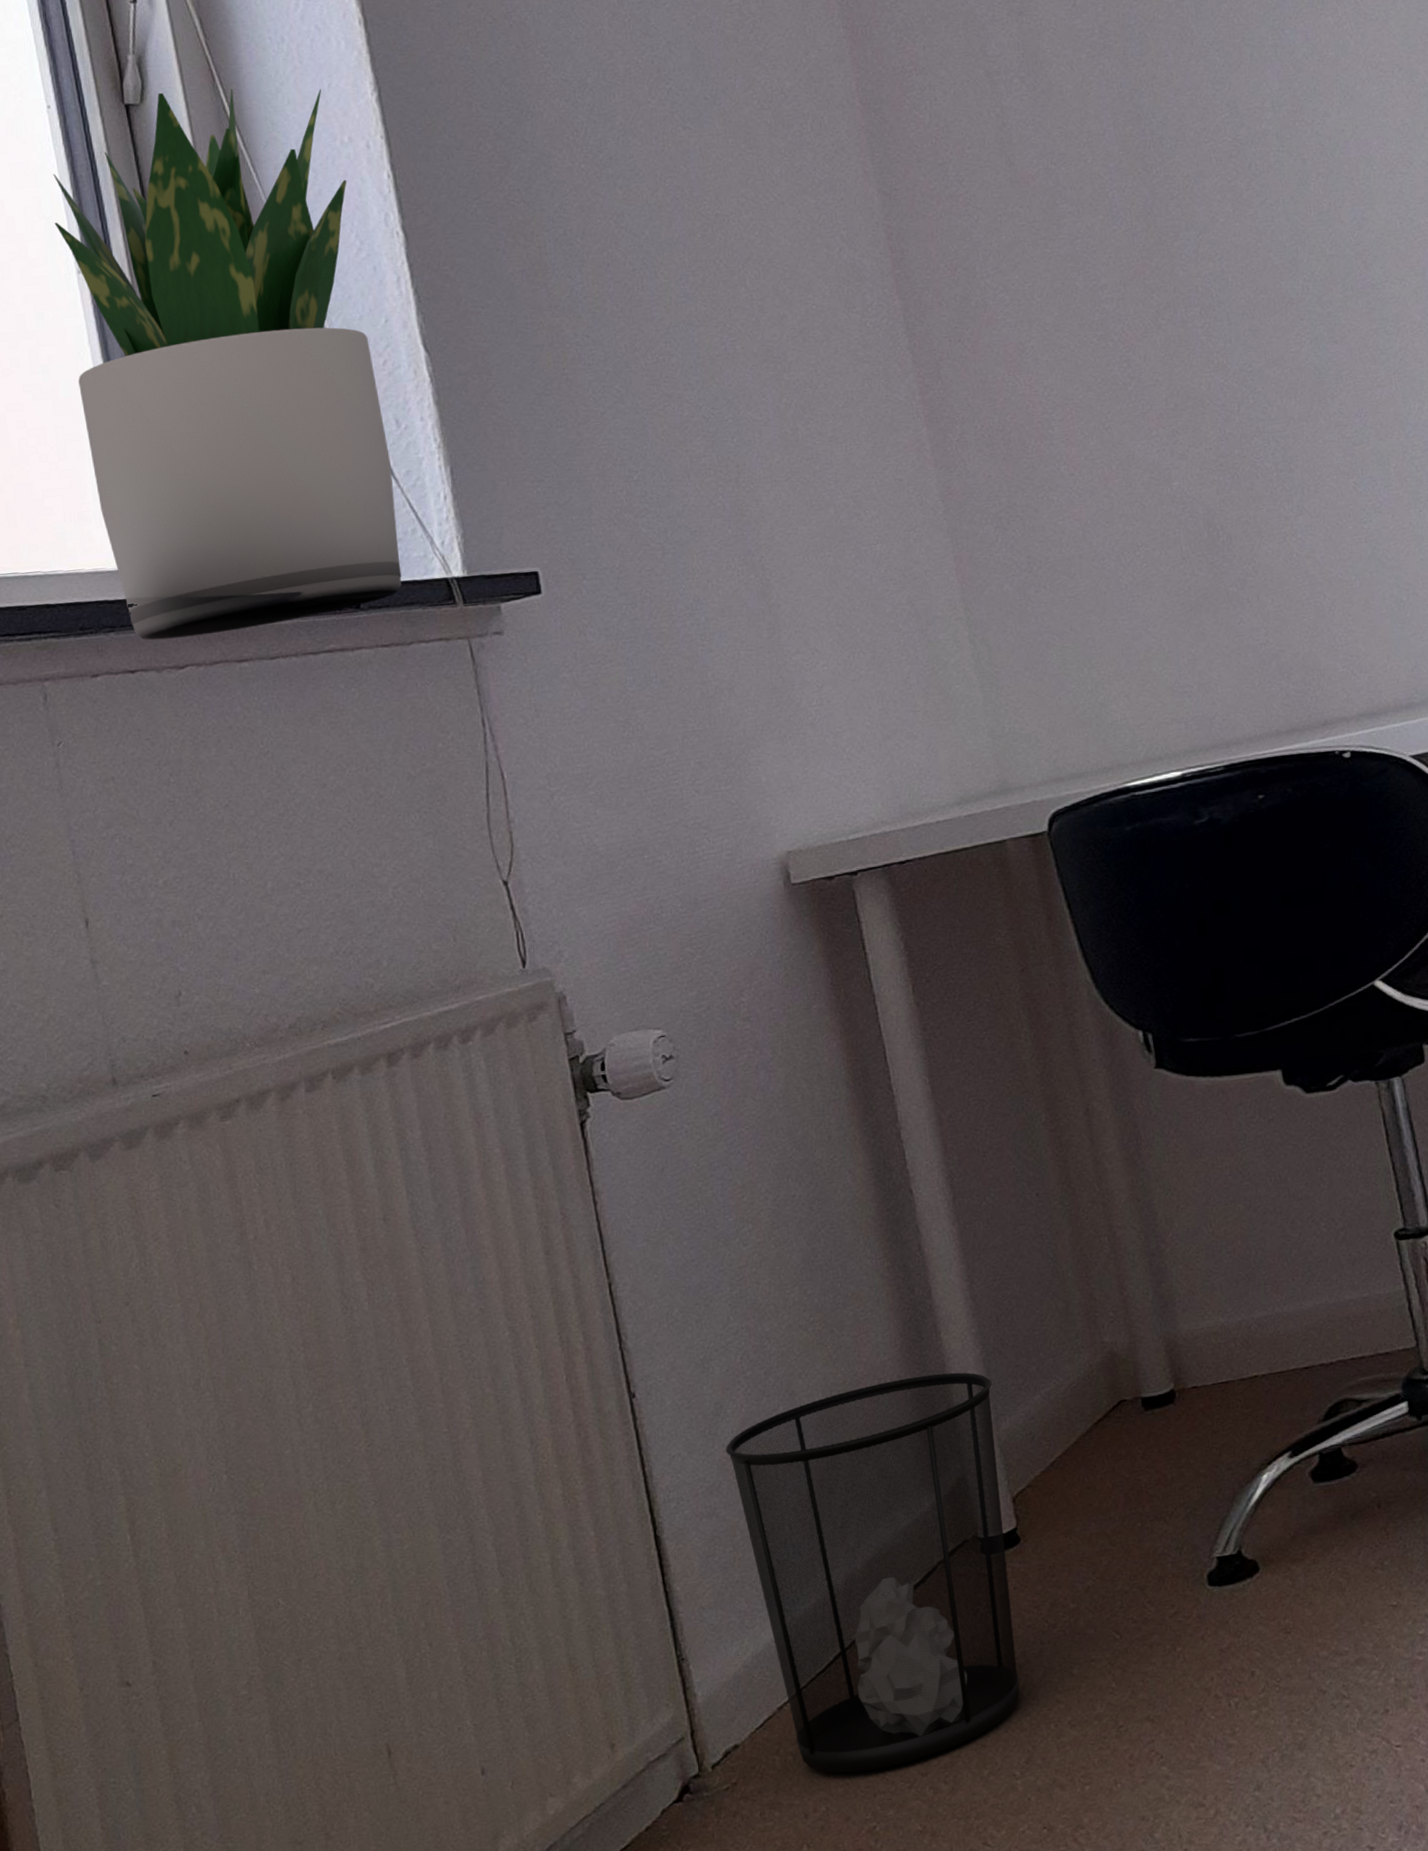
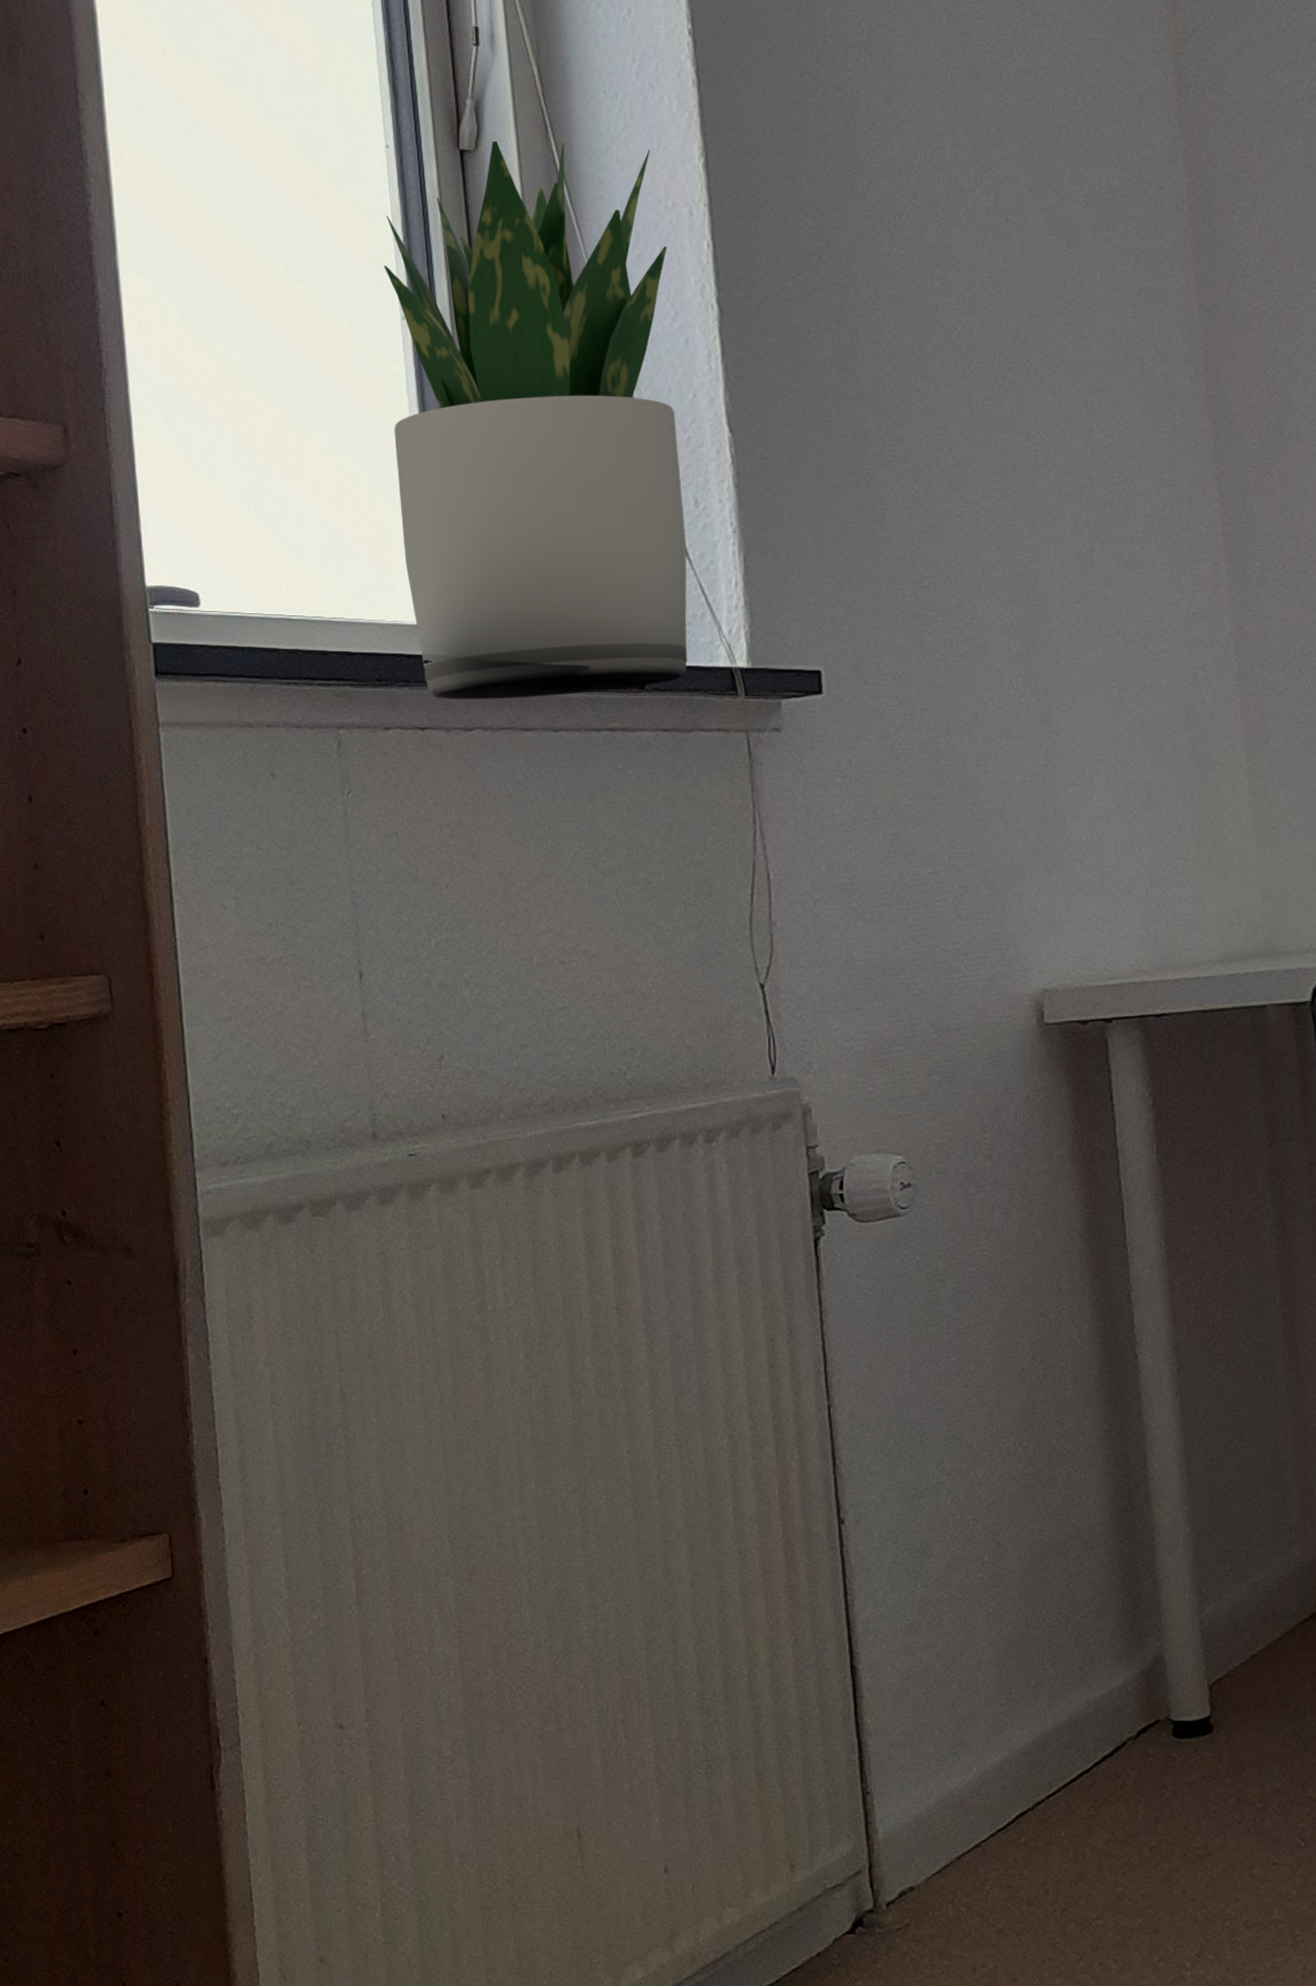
waste bin: present [725,1372,1020,1773] -> none [927,1546,1199,1936]

